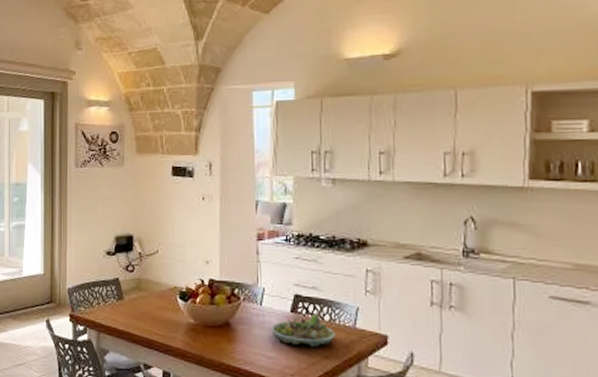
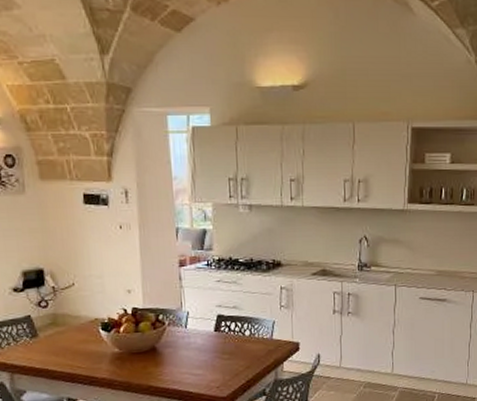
succulent planter: present [270,312,336,347] -> none [195,329,256,361]

